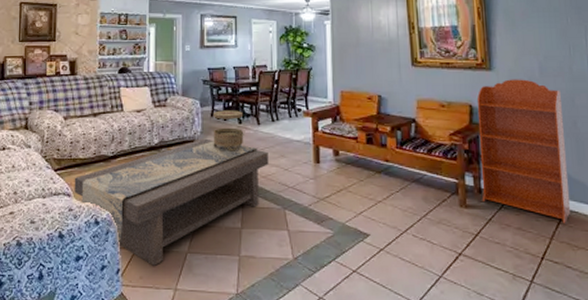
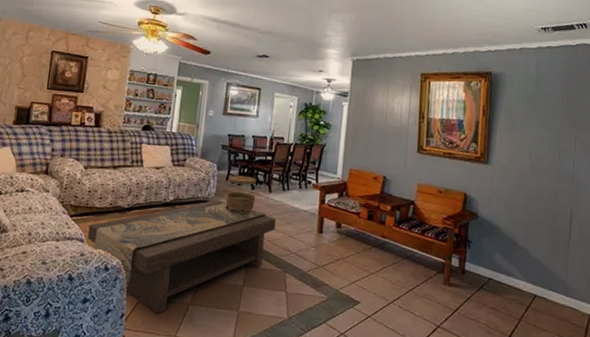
bookcase: present [476,79,571,224] -> none [464,174,547,308]

